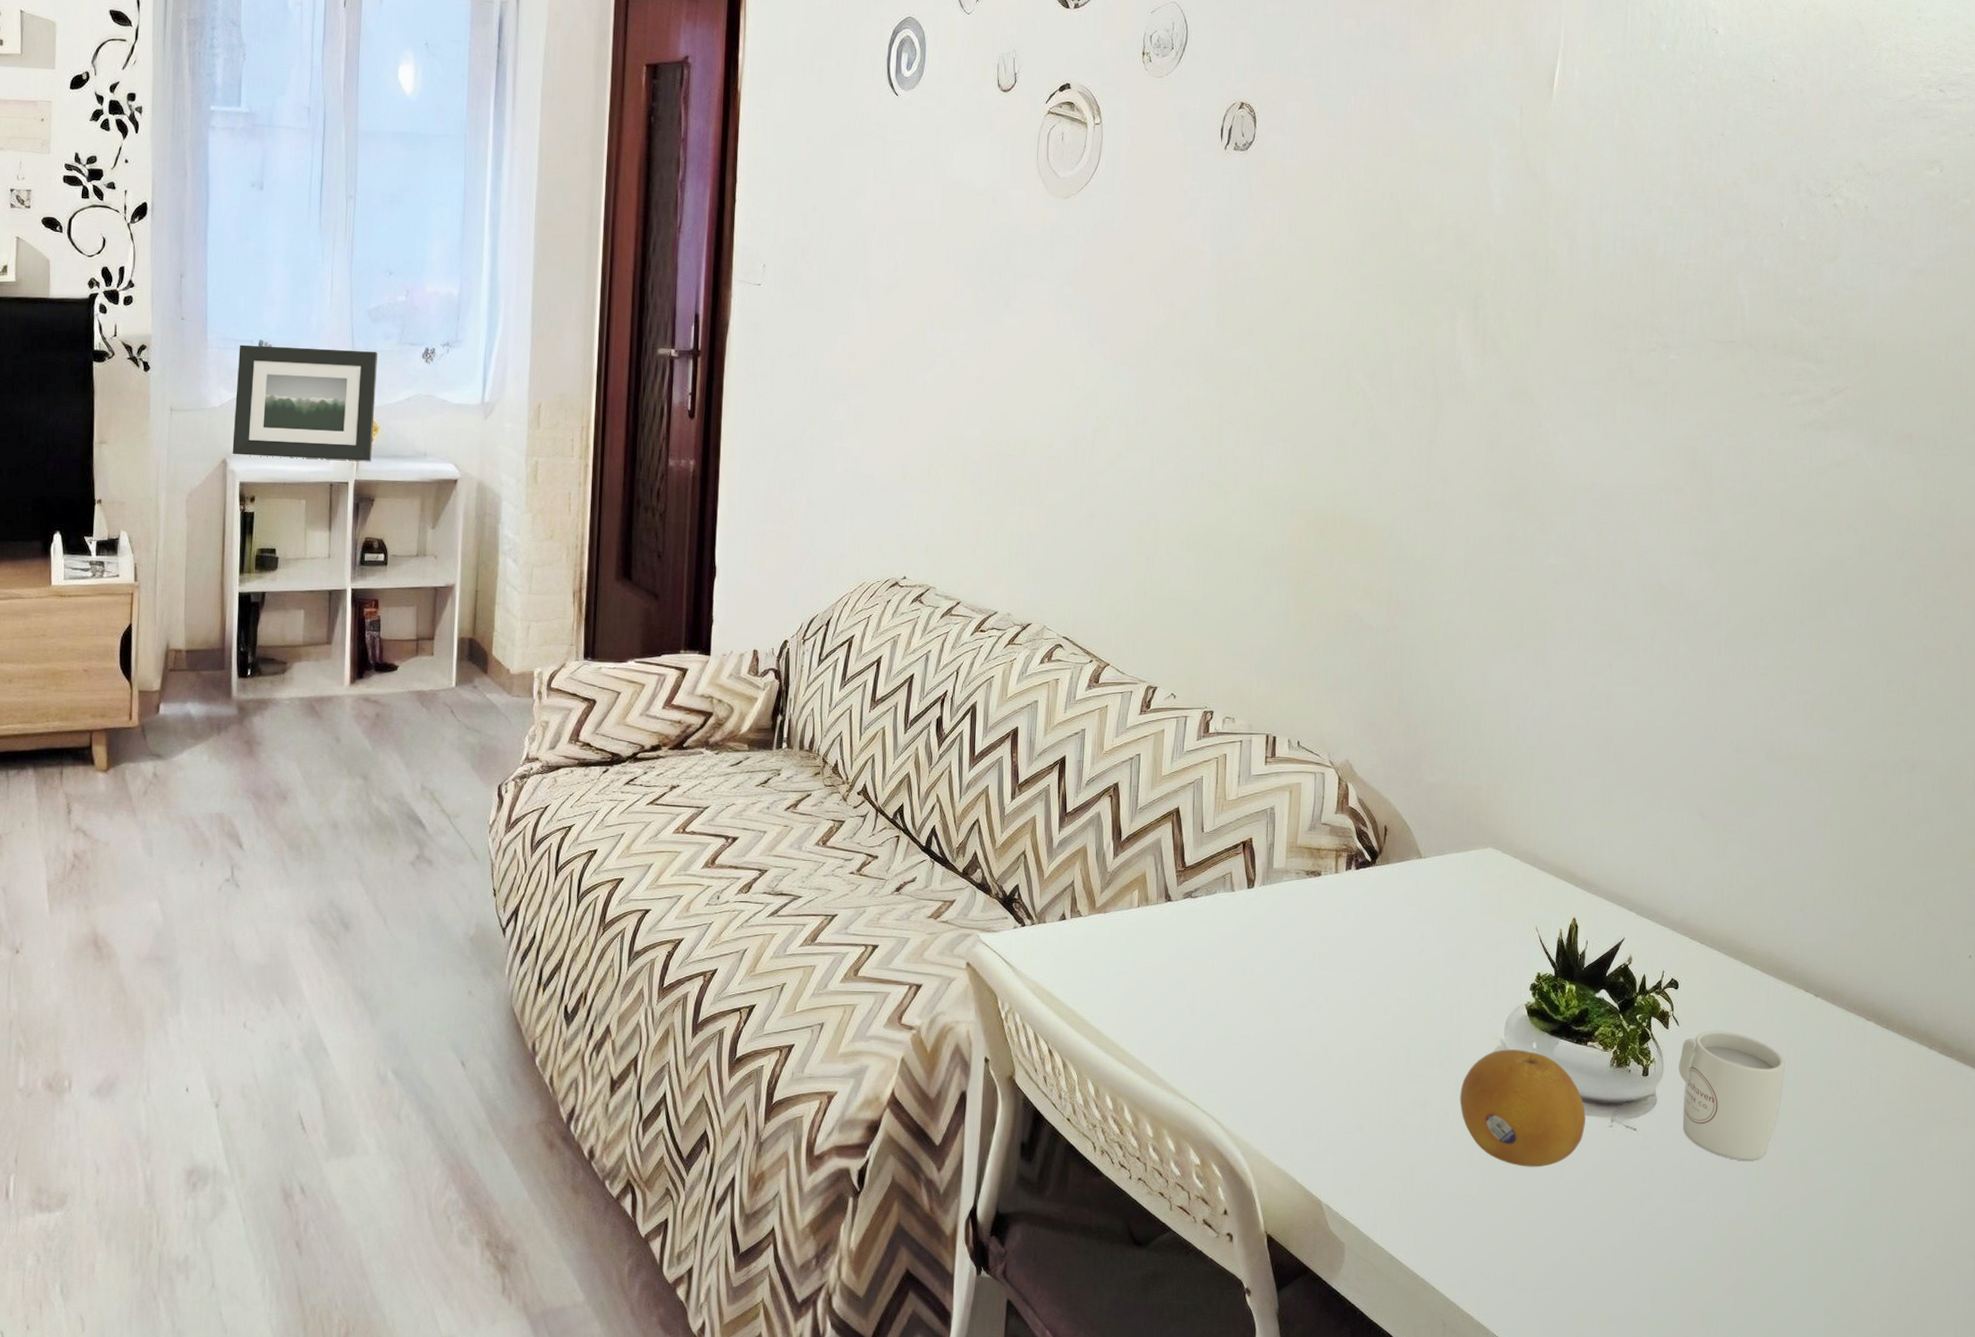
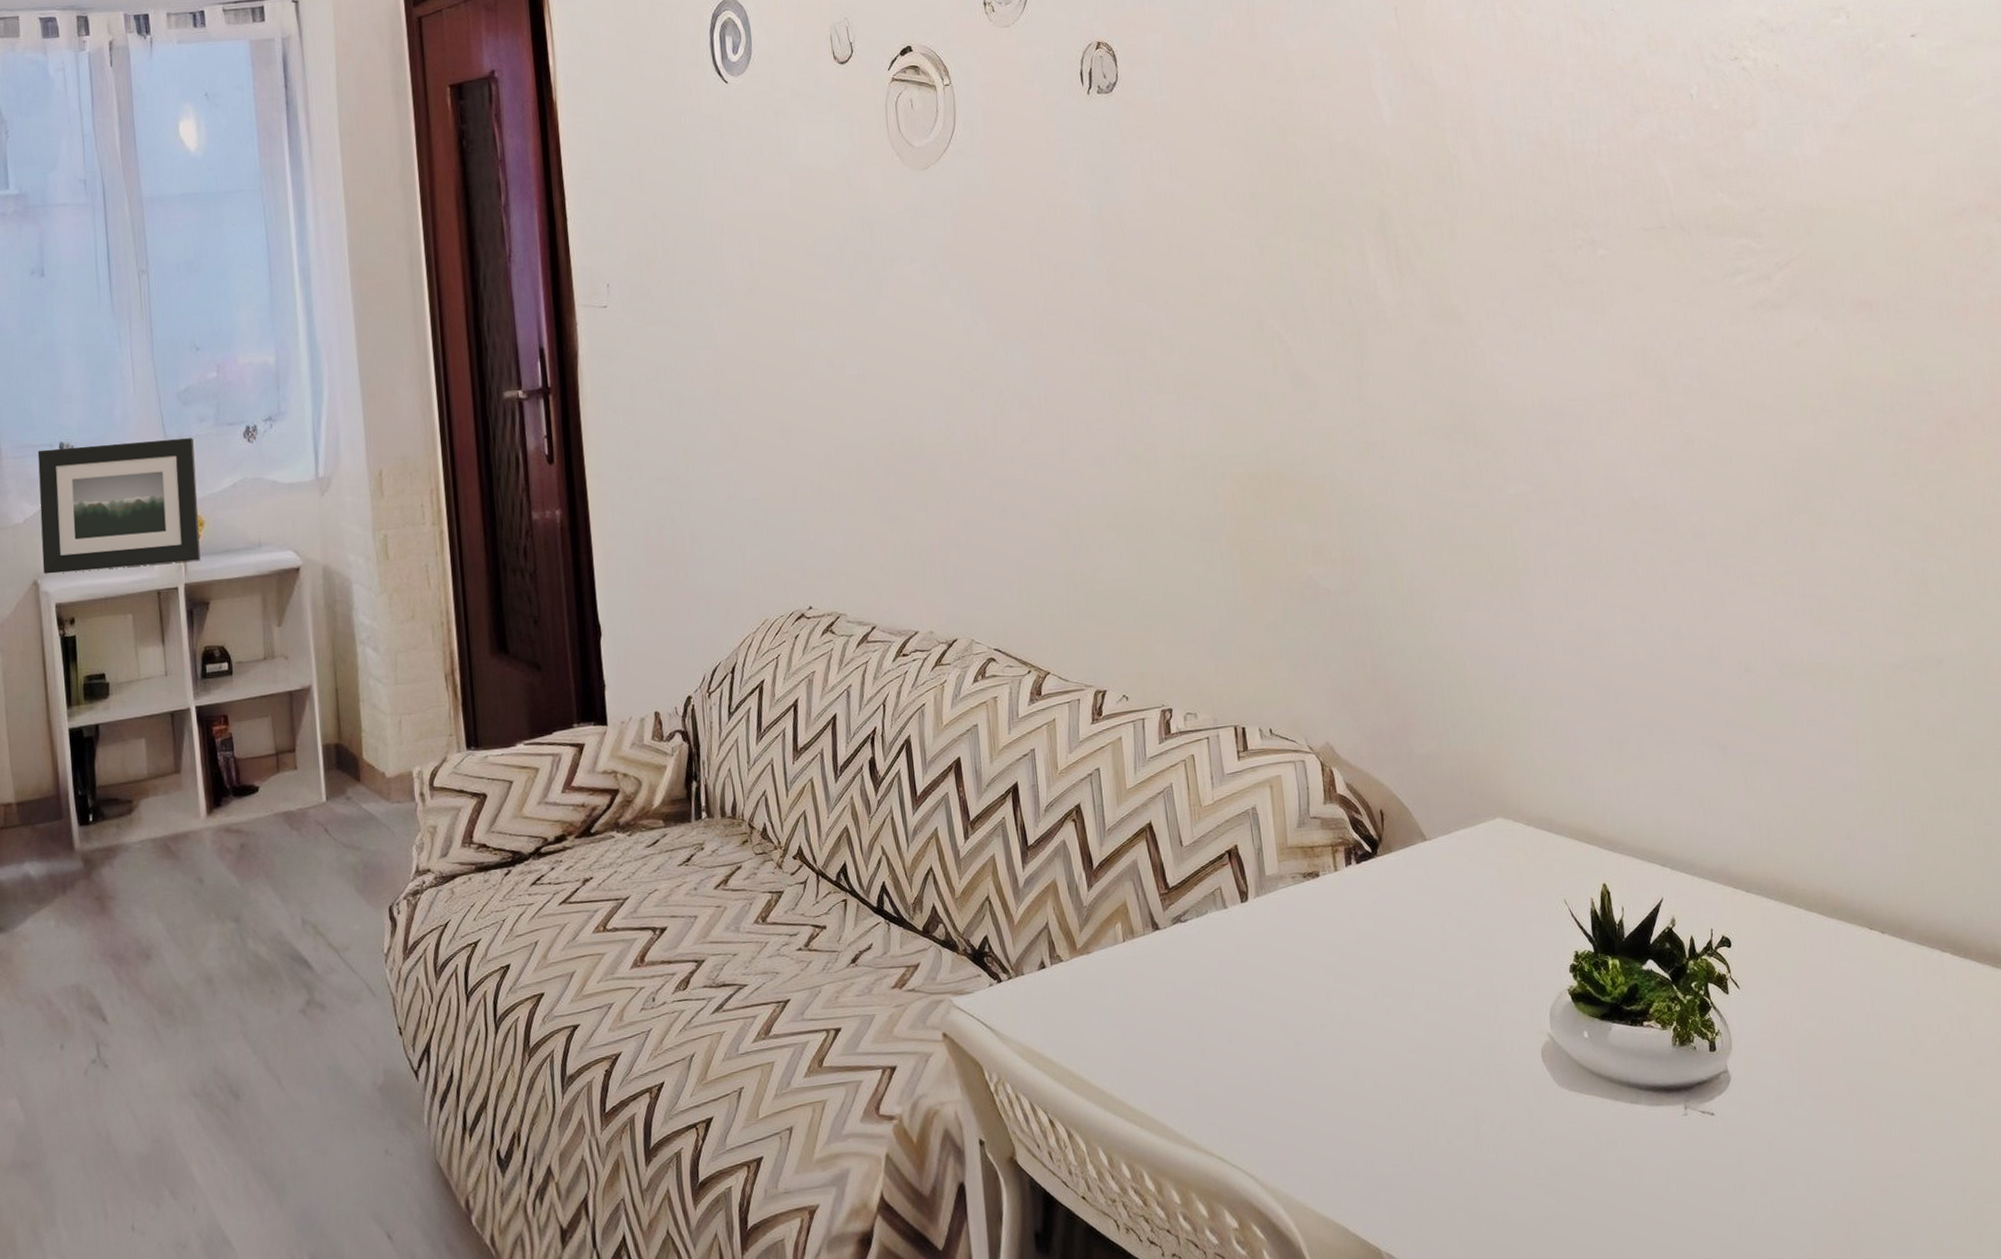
fruit: present [1459,1049,1586,1167] -> none [1513,1041,1658,1176]
mug: present [1679,1030,1785,1162] -> none [1747,987,1867,1133]

